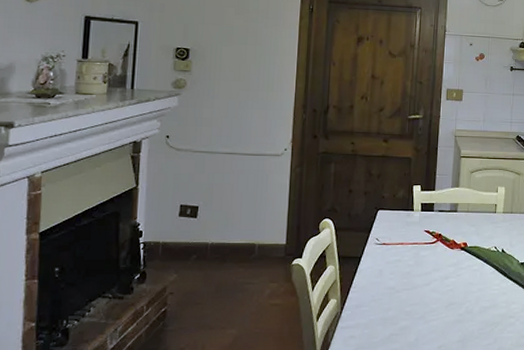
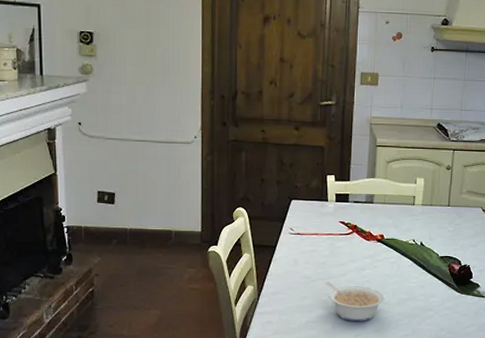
legume: none [410,292,467,332] -> present [326,281,384,321]

